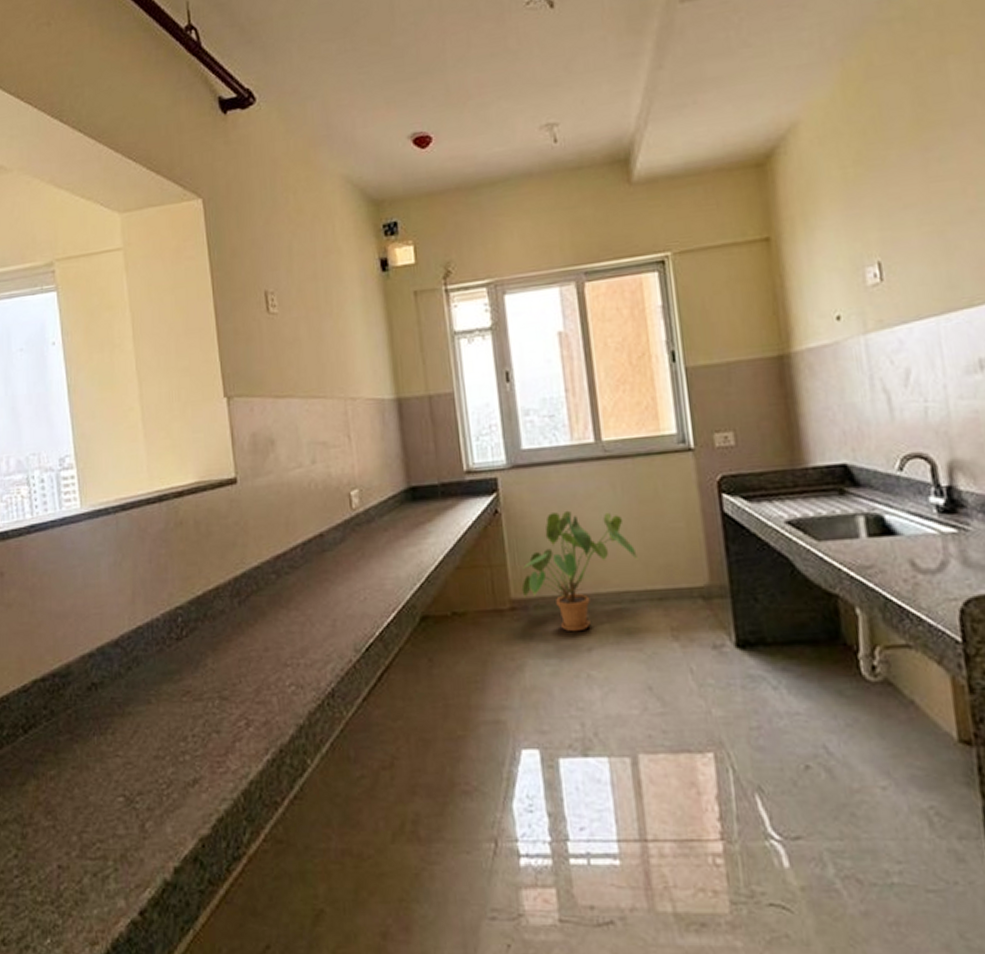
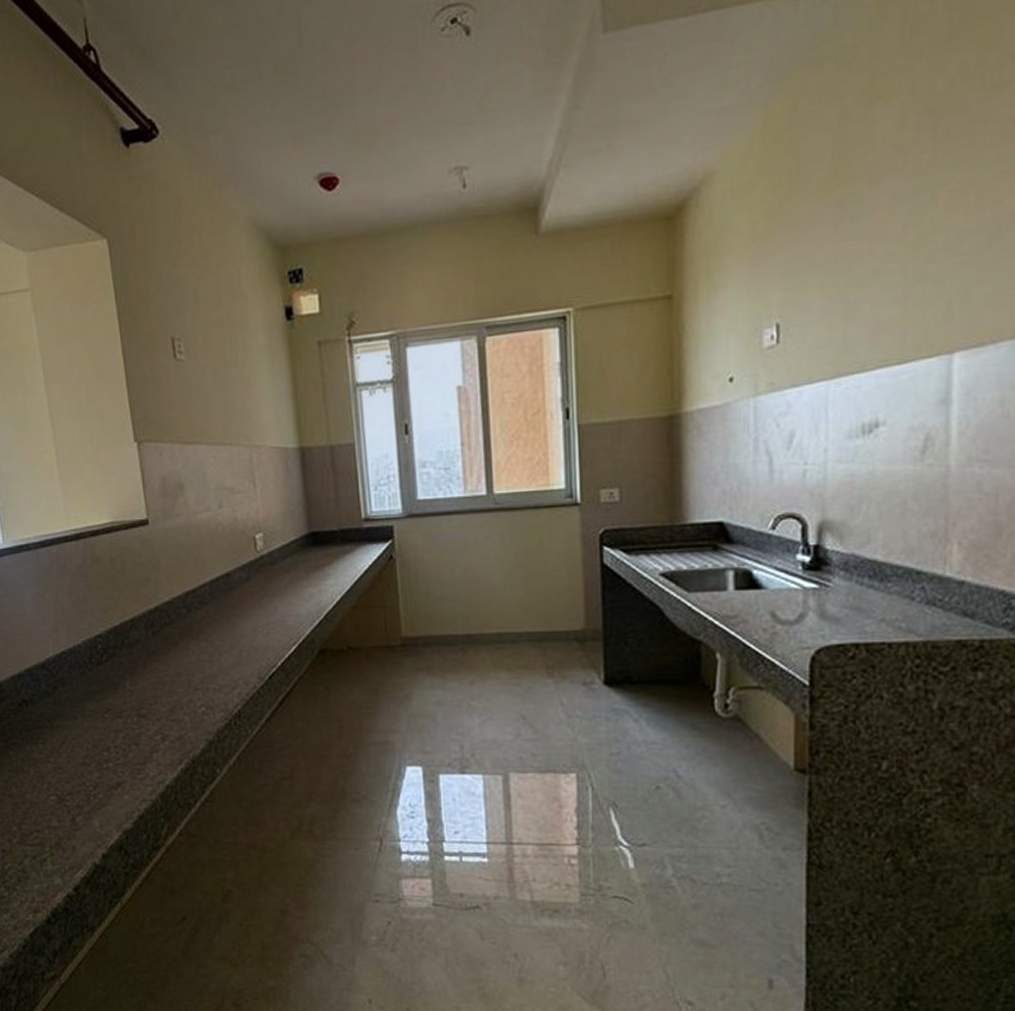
house plant: present [521,510,638,632] -> none [412,557,520,667]

